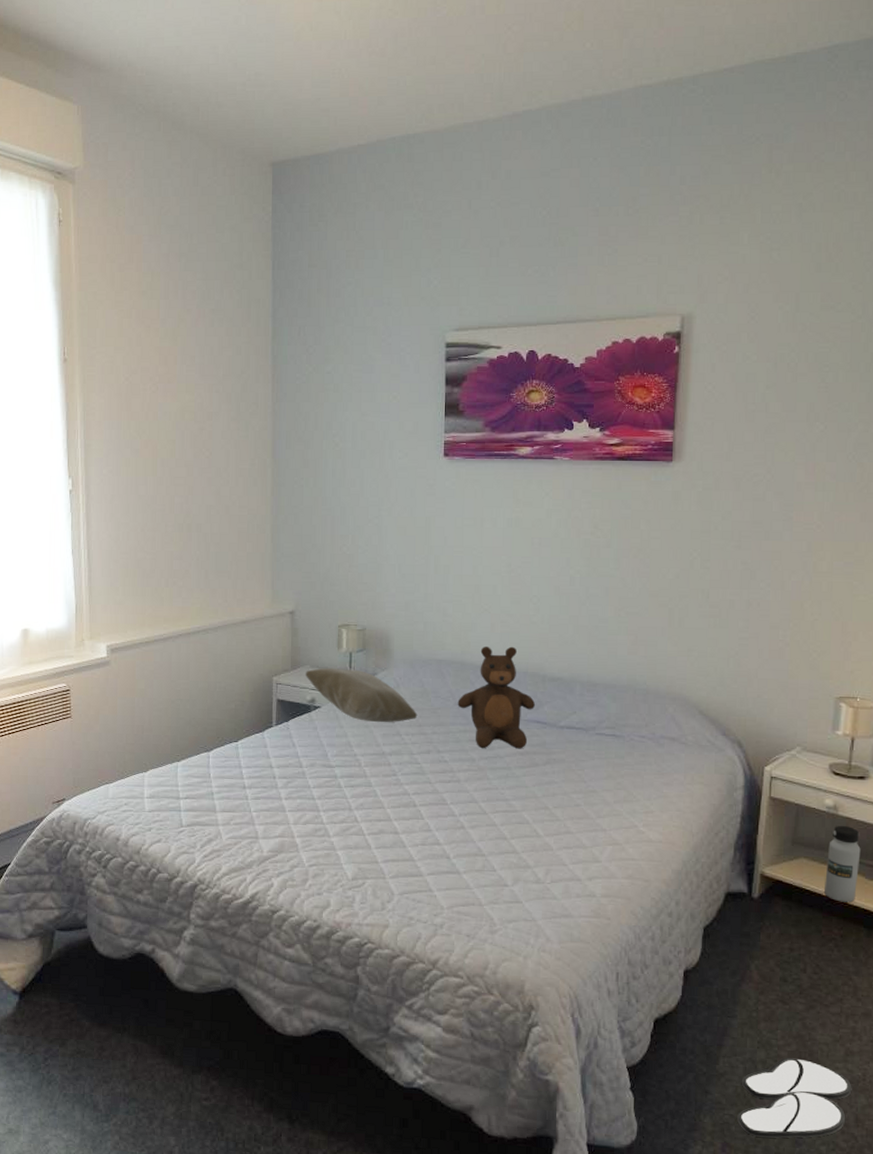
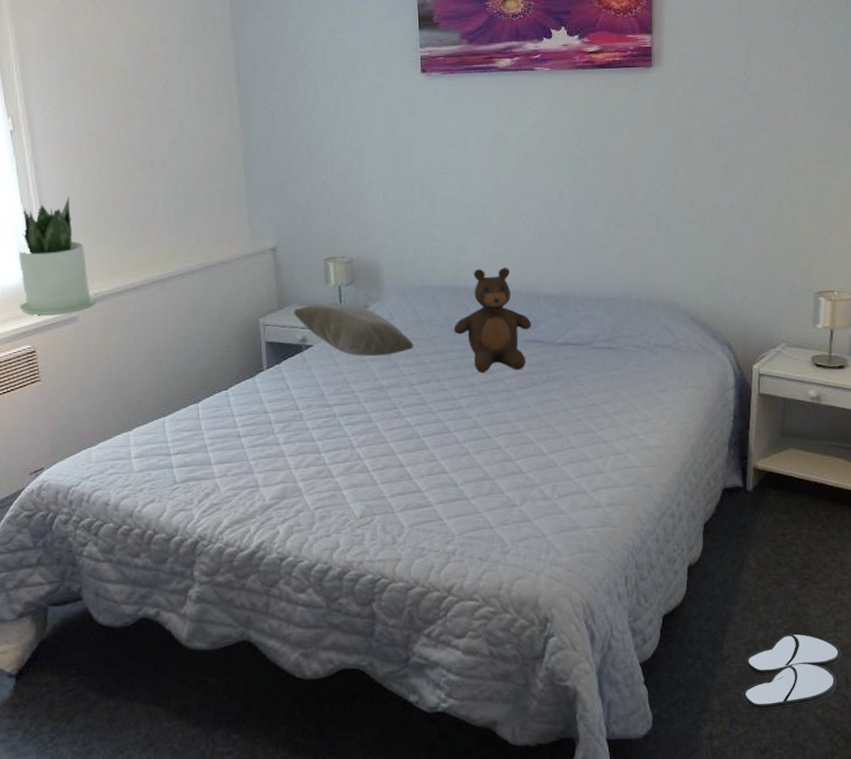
planter: none [59,551,129,659] -> present [18,196,98,317]
water bottle: present [824,825,861,903] -> none [811,413,842,486]

